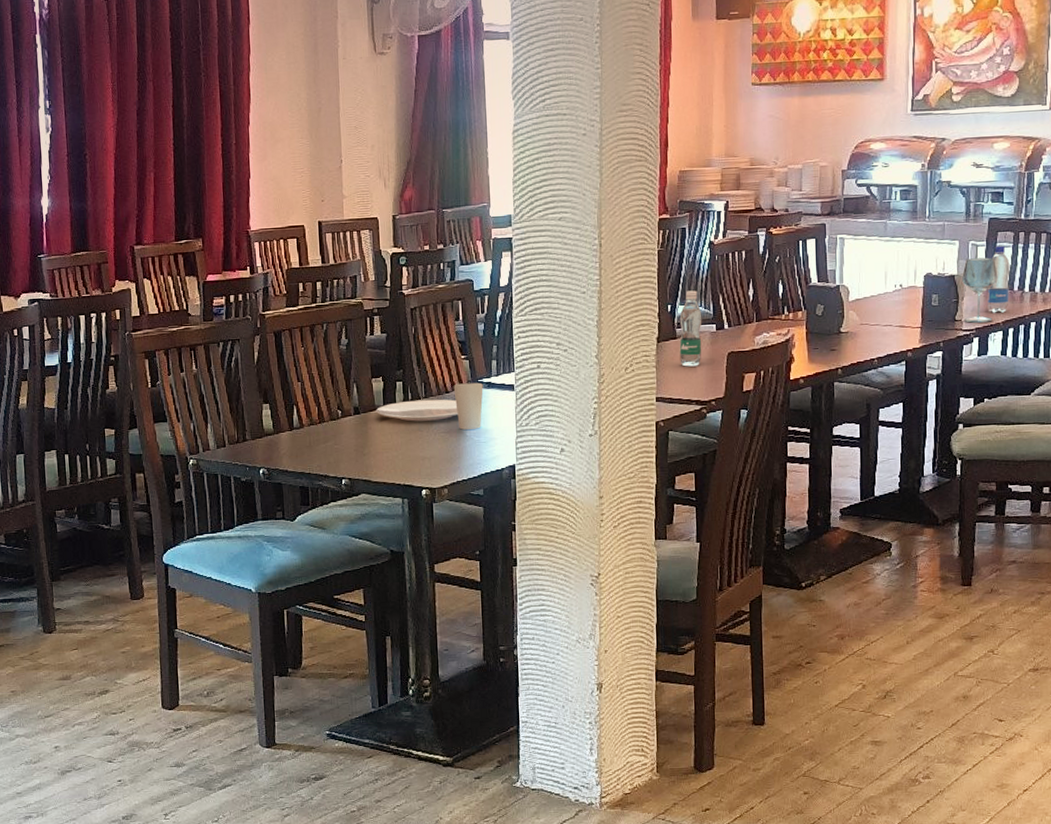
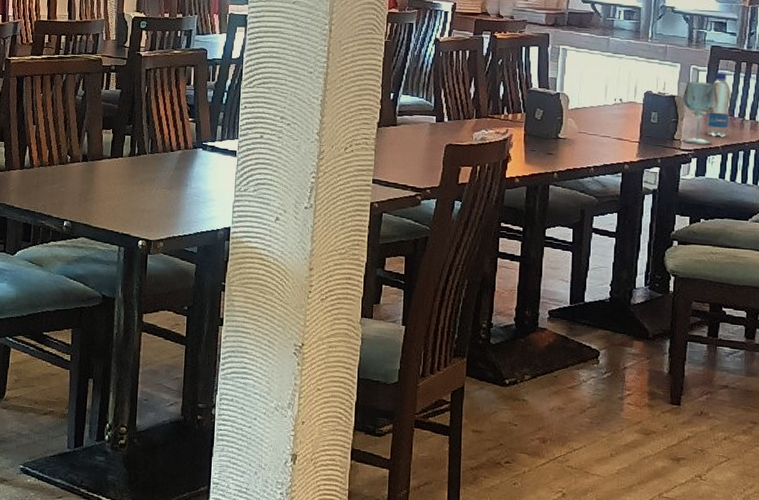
plate: present [375,399,458,422] -> none [102,154,181,176]
cup: present [453,382,483,431] -> none [178,144,207,190]
bottle: present [679,290,702,367] -> none [398,82,423,154]

